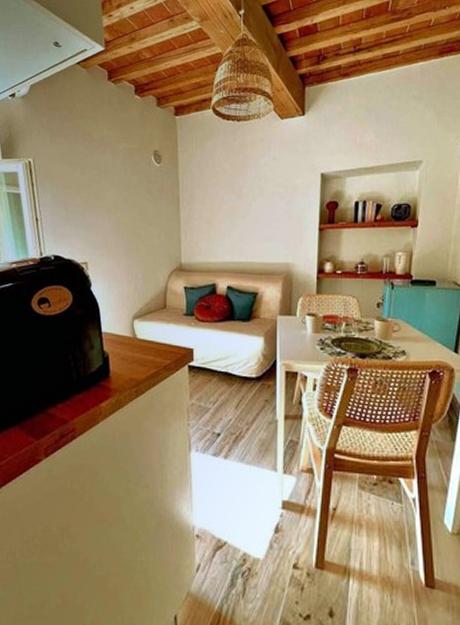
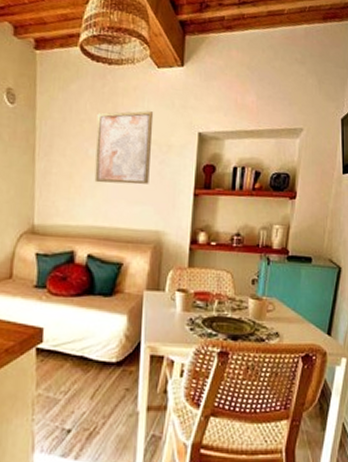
wall art: none [229,158,279,225] -> present [94,111,154,185]

